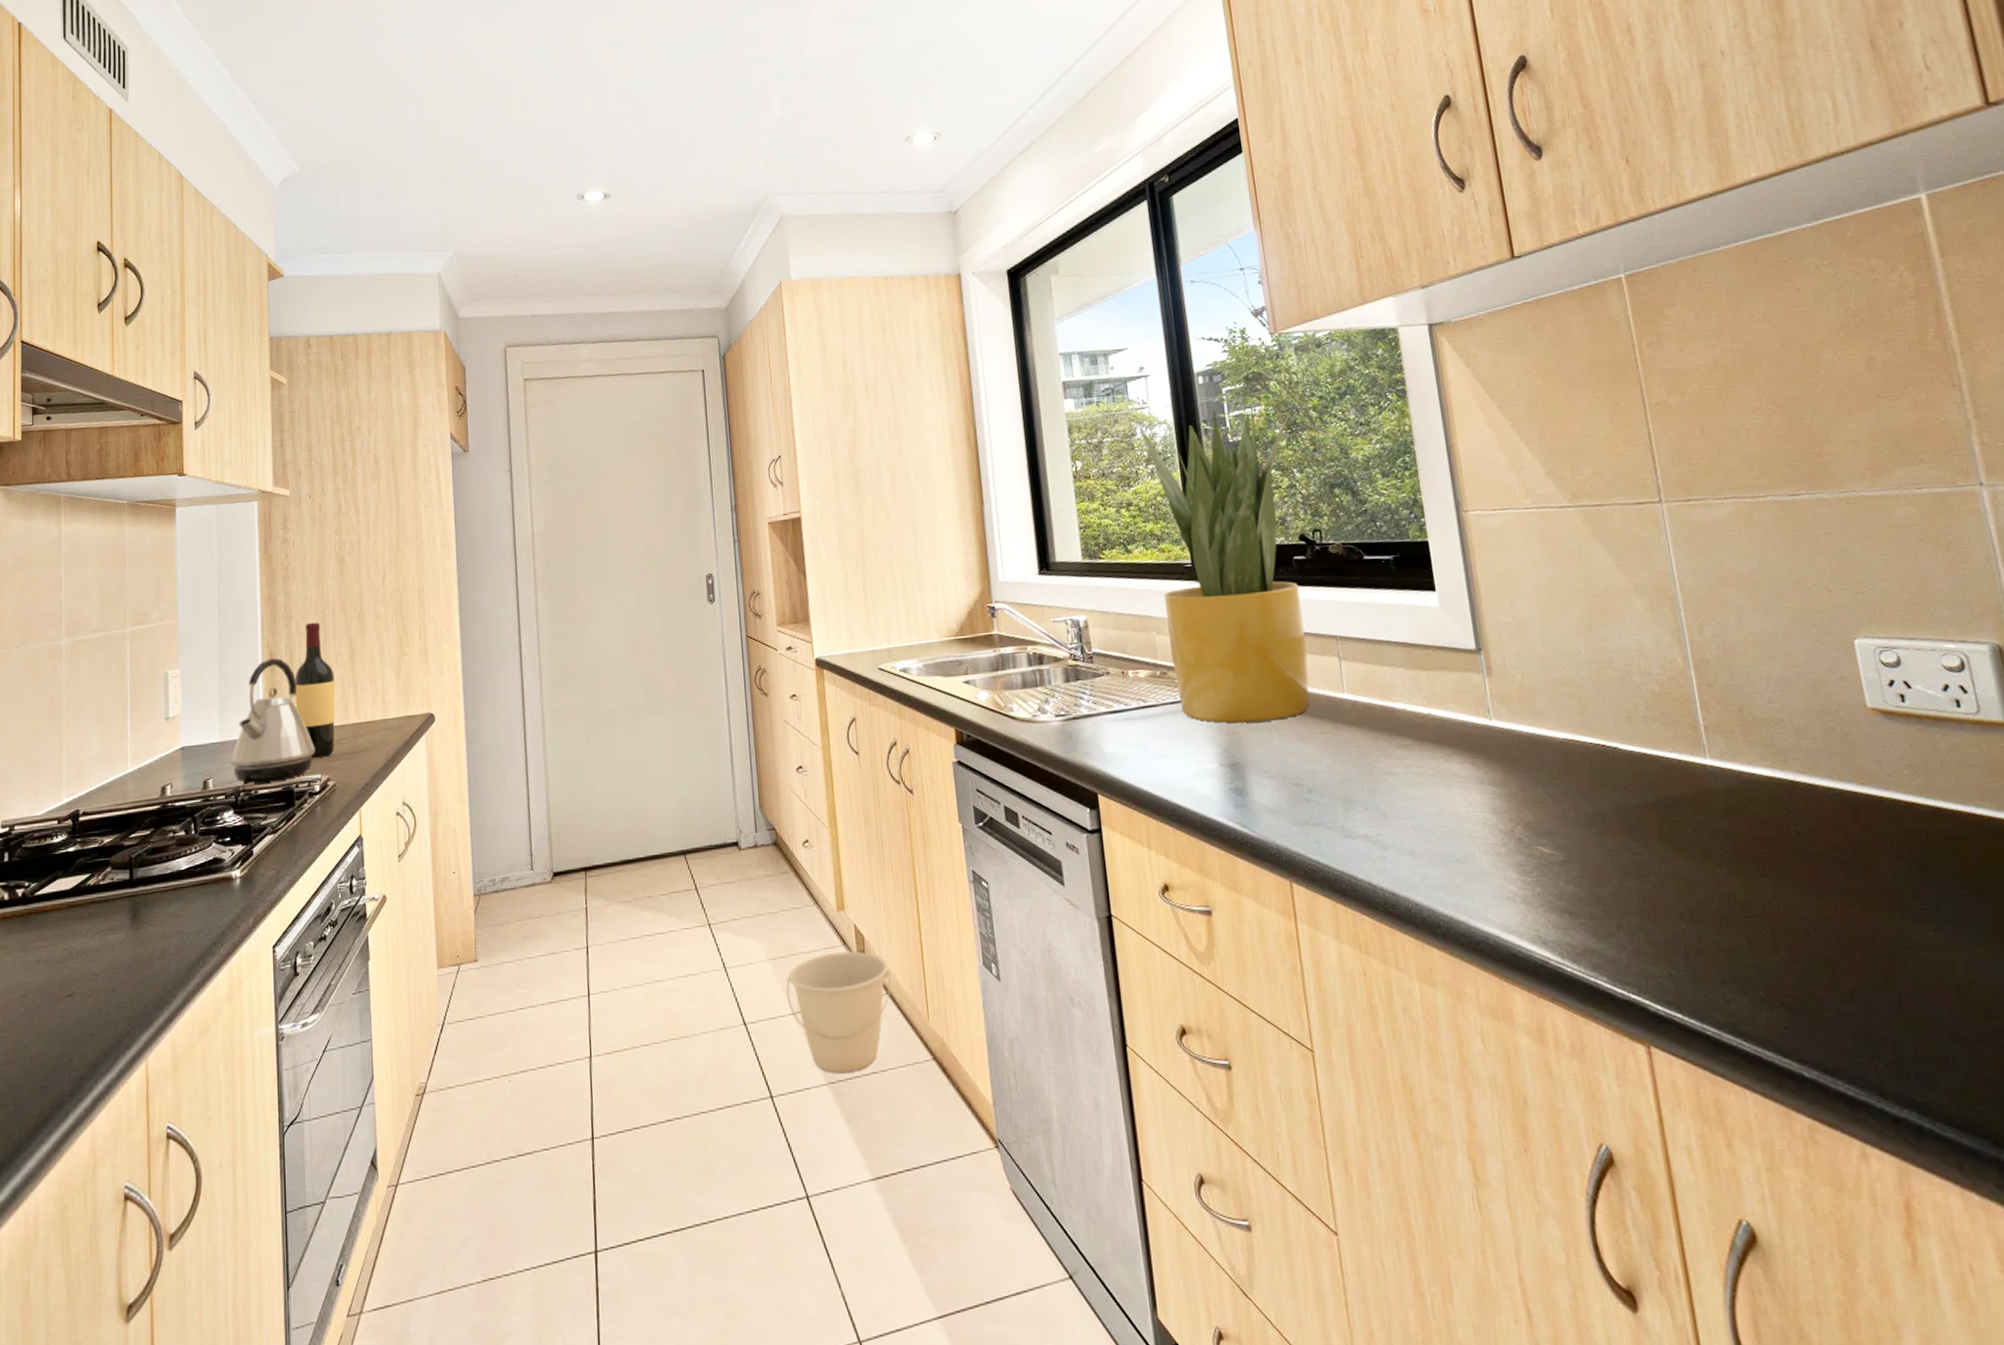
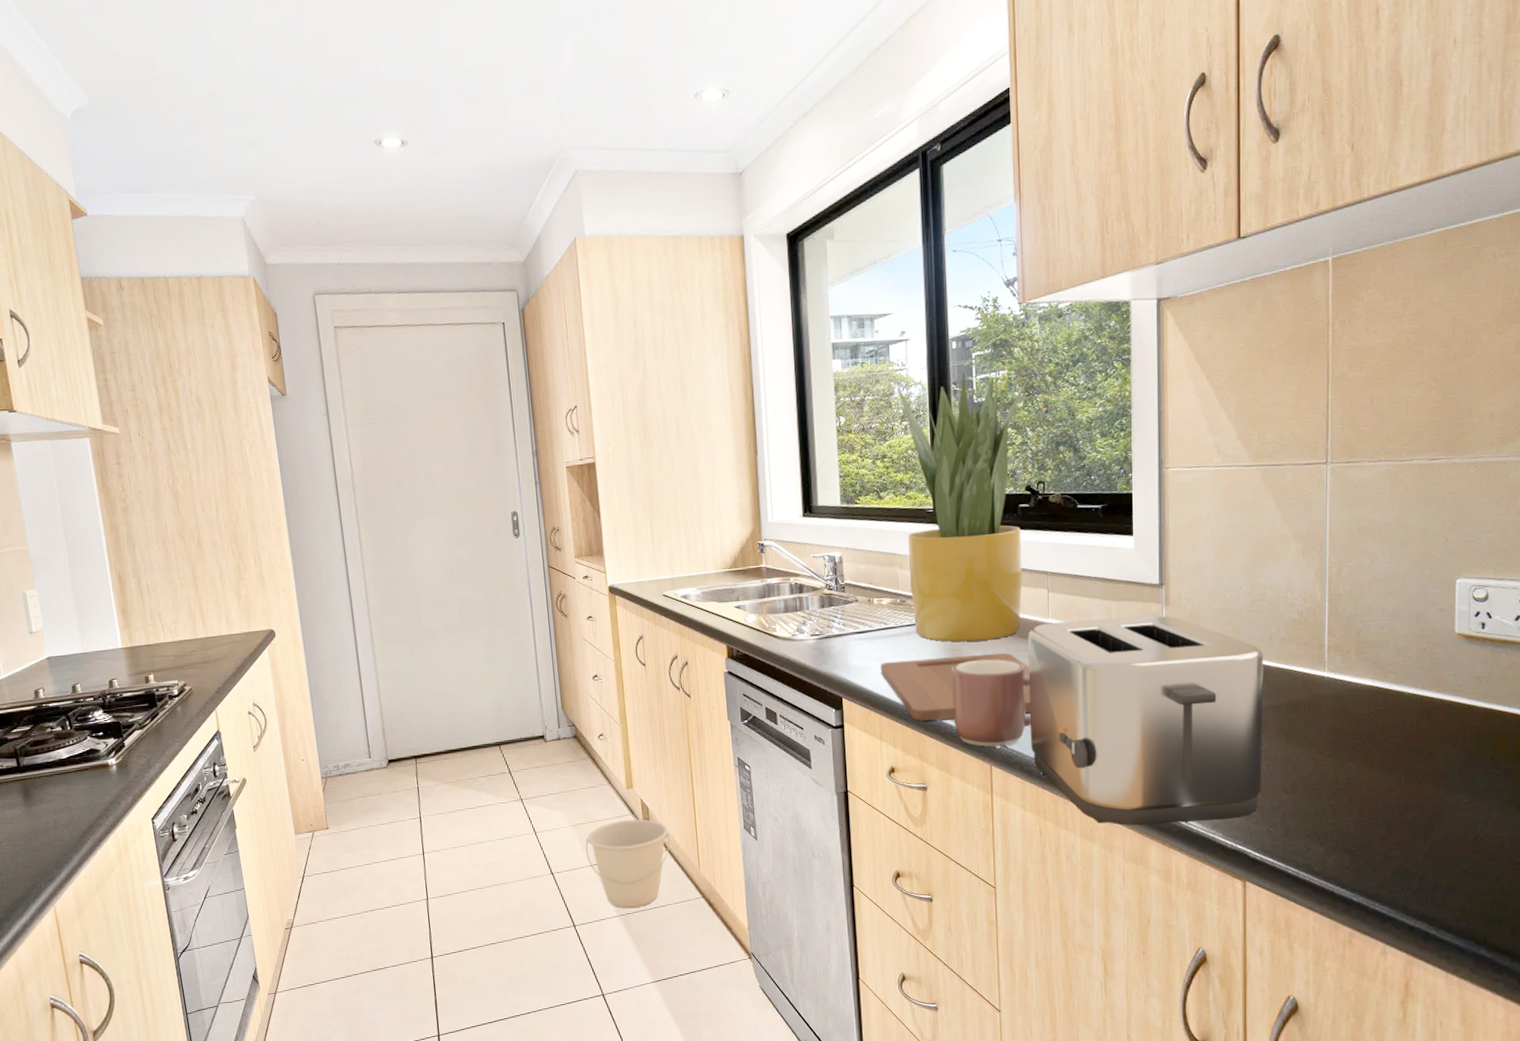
kettle: present [230,658,315,784] -> none [94,581,170,688]
wine bottle: present [295,622,335,758] -> none [144,549,188,667]
cutting board: none [1142,736,1334,823] -> present [880,652,1031,721]
mug: none [1229,743,1336,858] -> present [951,658,1031,747]
toaster: none [1320,688,1650,966] -> present [1028,615,1264,826]

